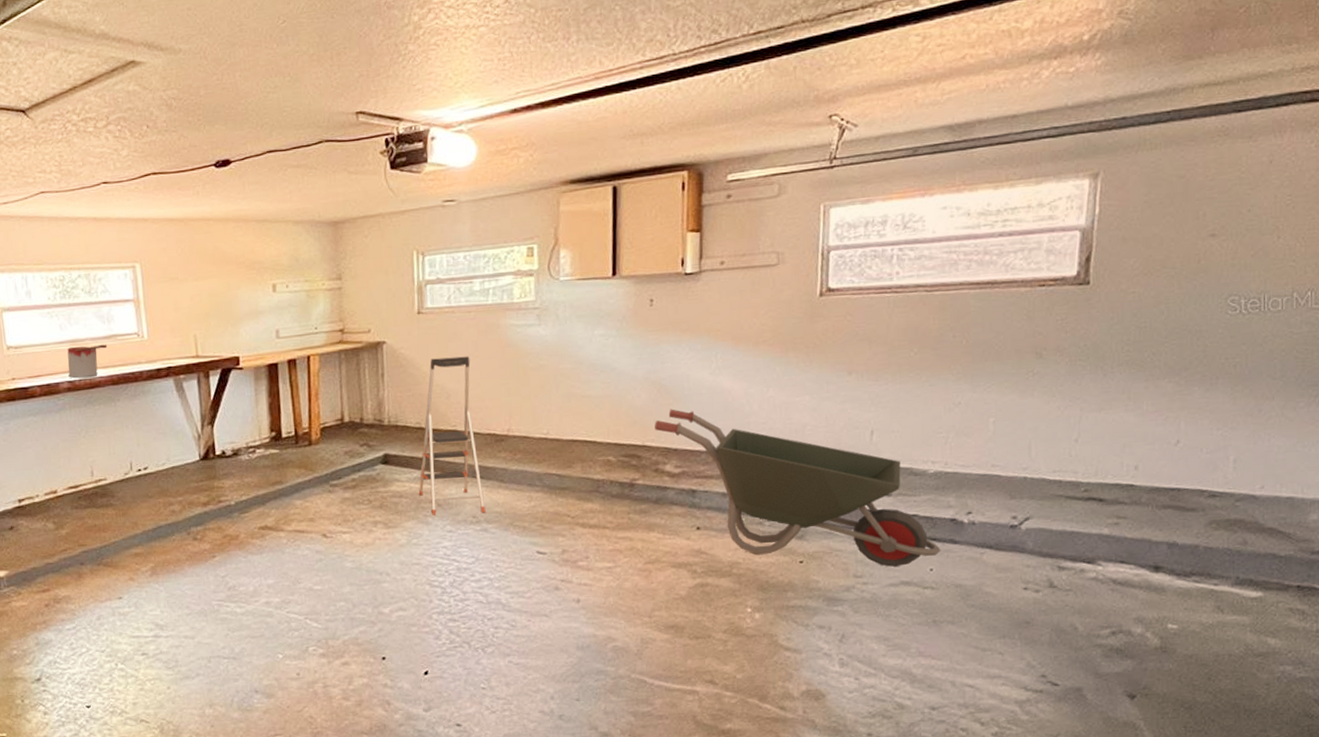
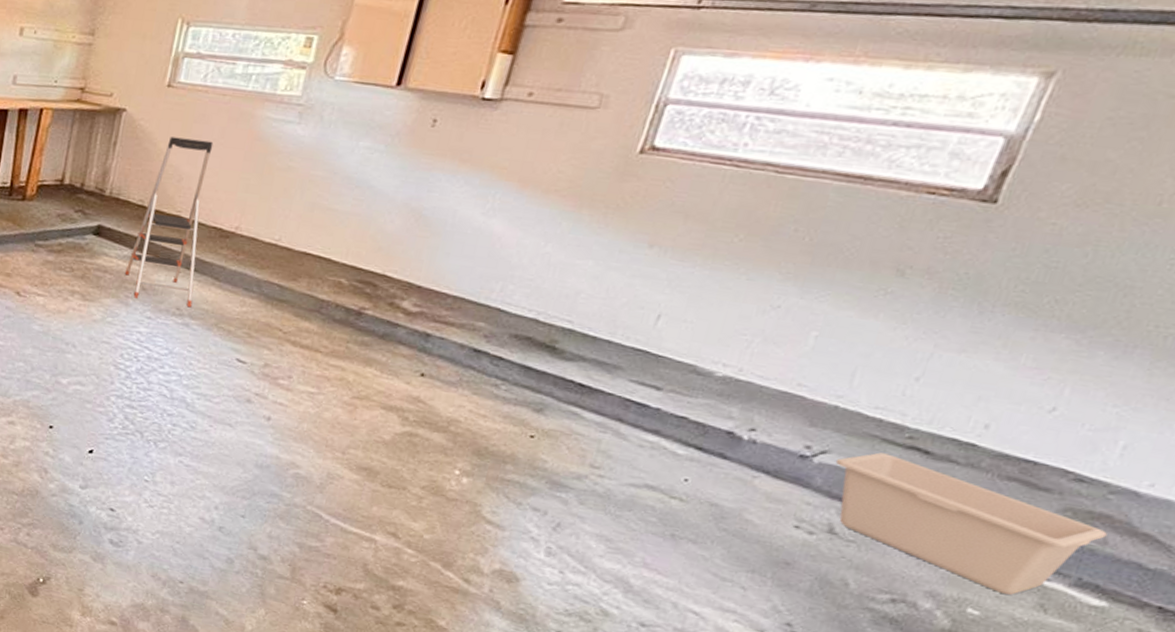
wheelbarrow: present [655,409,941,567] -> none [401,242,705,469]
storage bin: none [1037,508,1244,605] -> present [835,452,1107,595]

